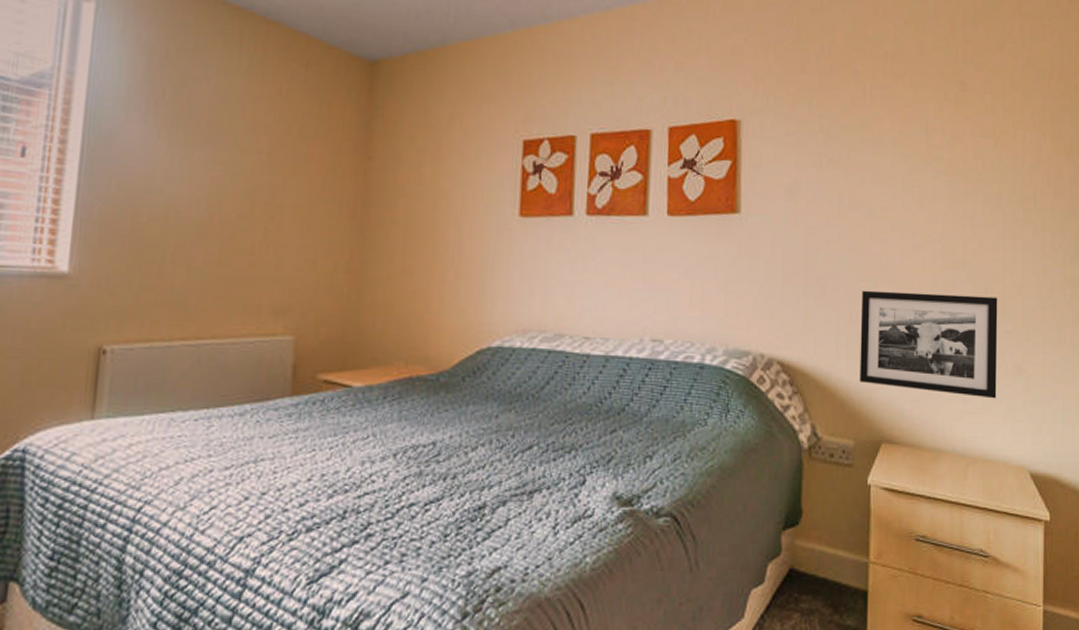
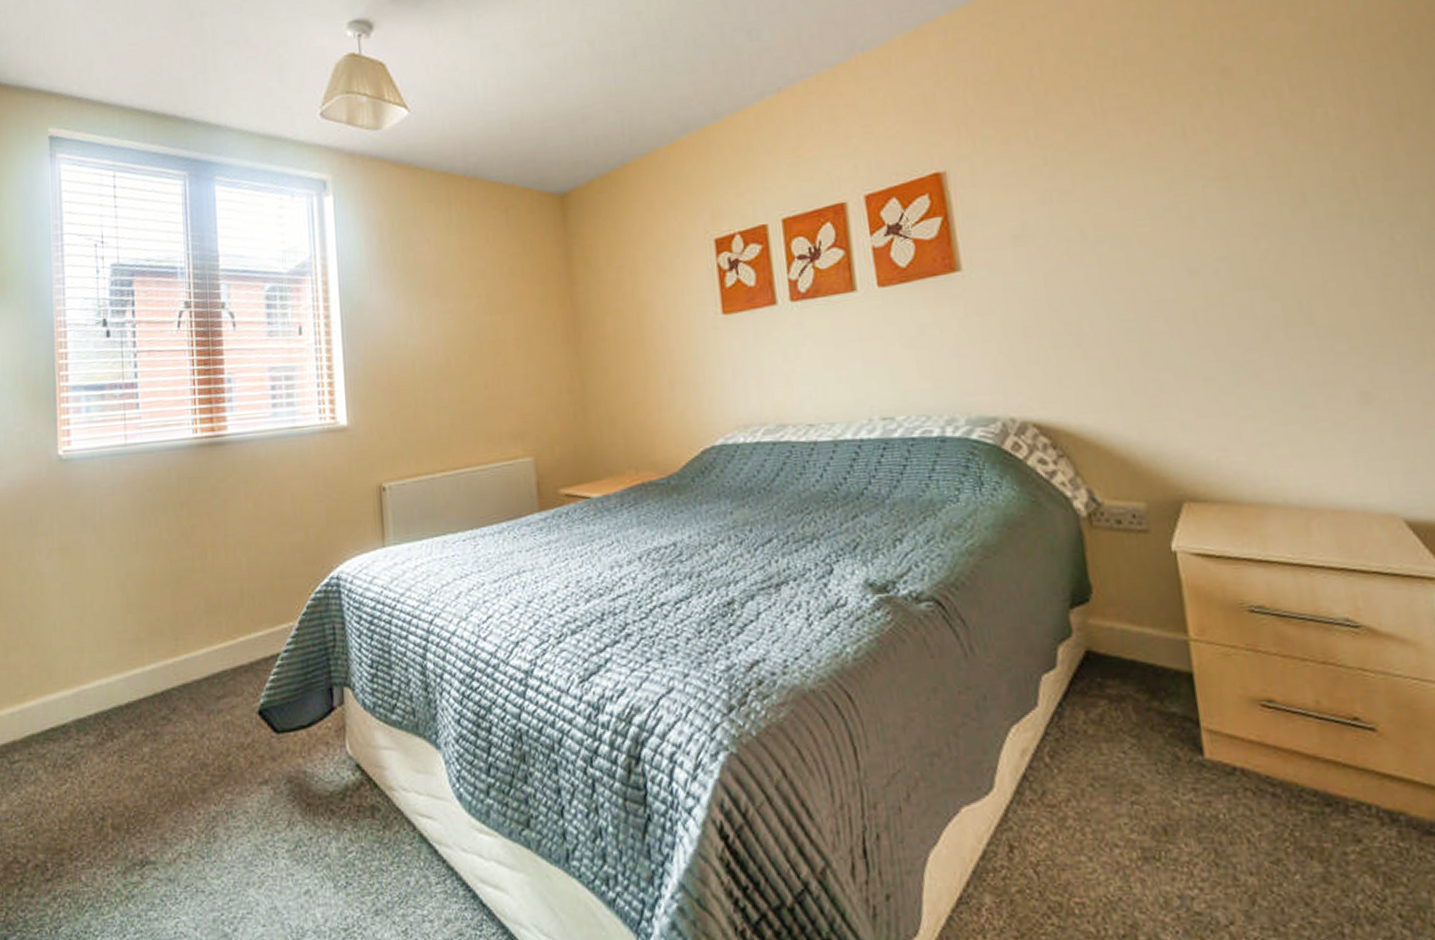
picture frame: present [860,290,998,399] -> none [1128,313,1339,437]

